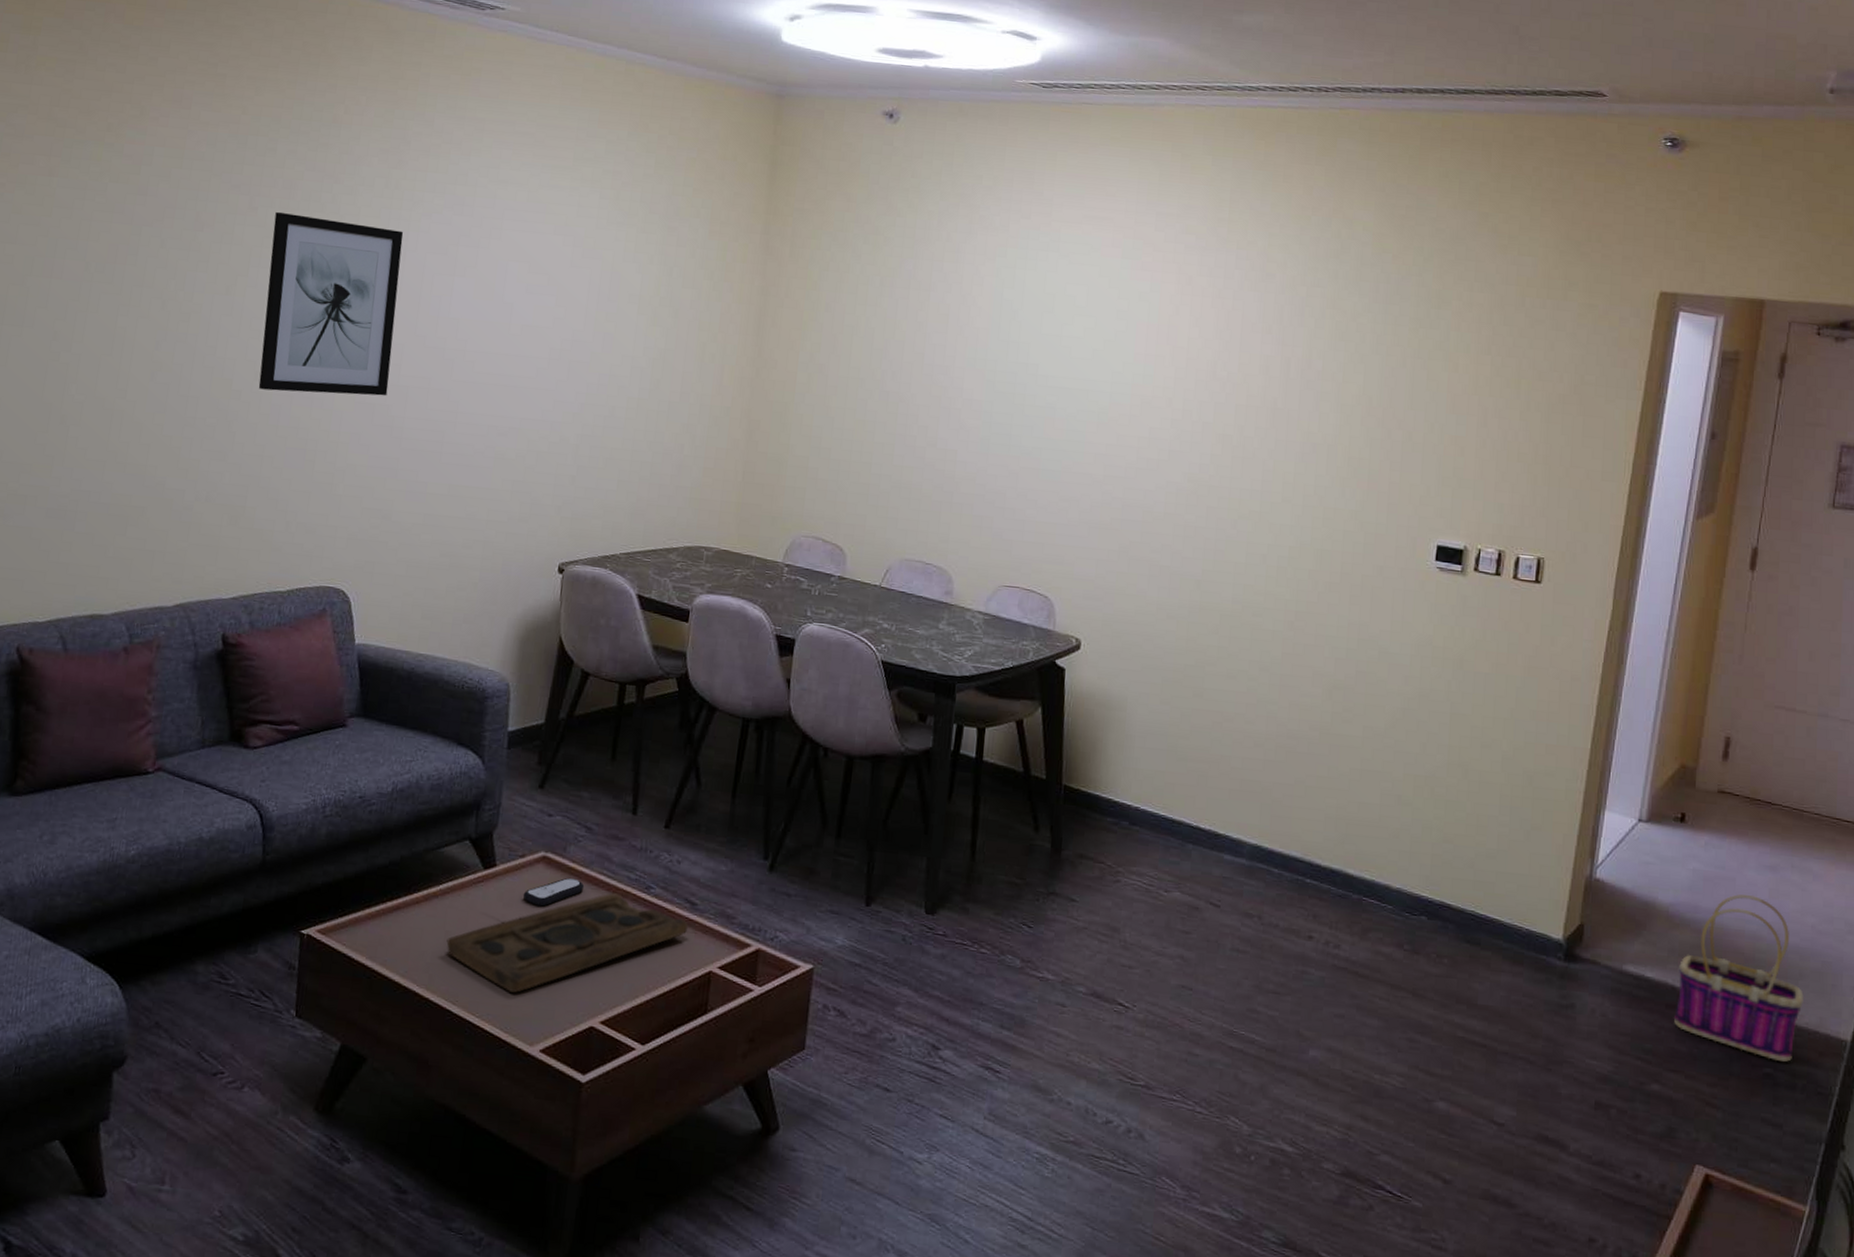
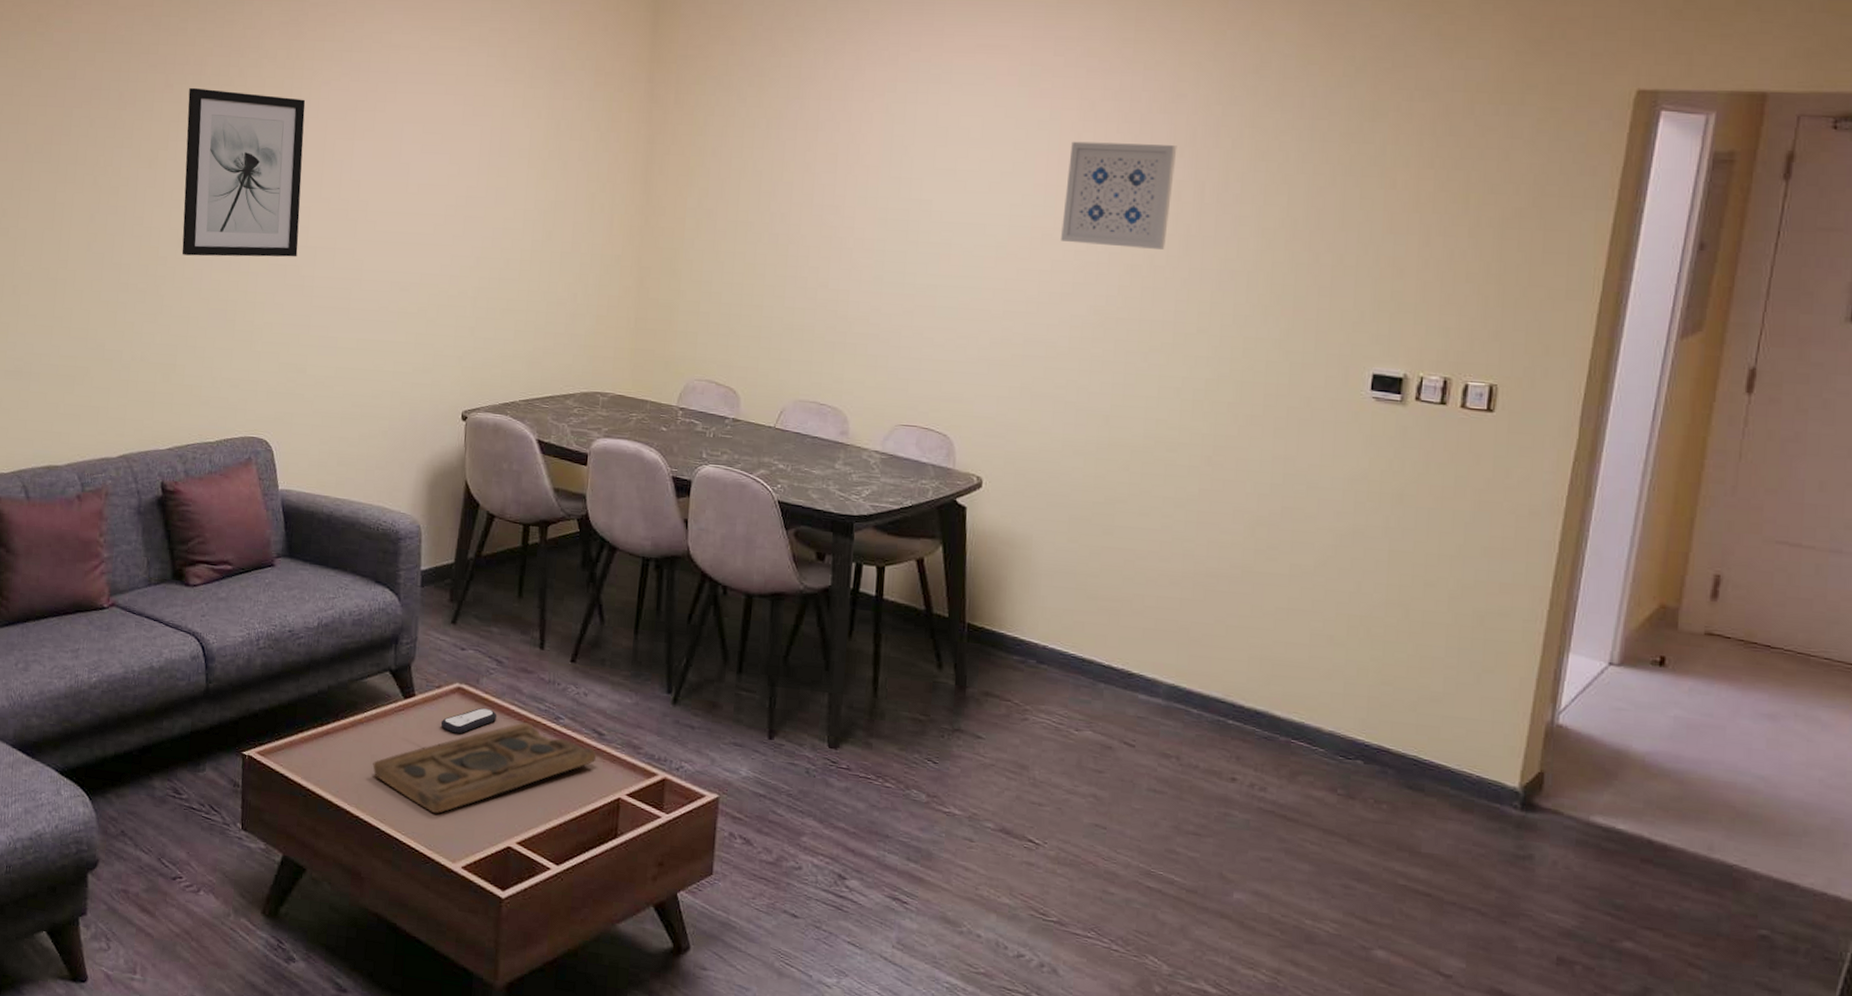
wall art: none [1159,313,1266,421] -> present [1061,141,1177,249]
basket: present [1674,894,1804,1062] -> none [1651,744,1808,924]

